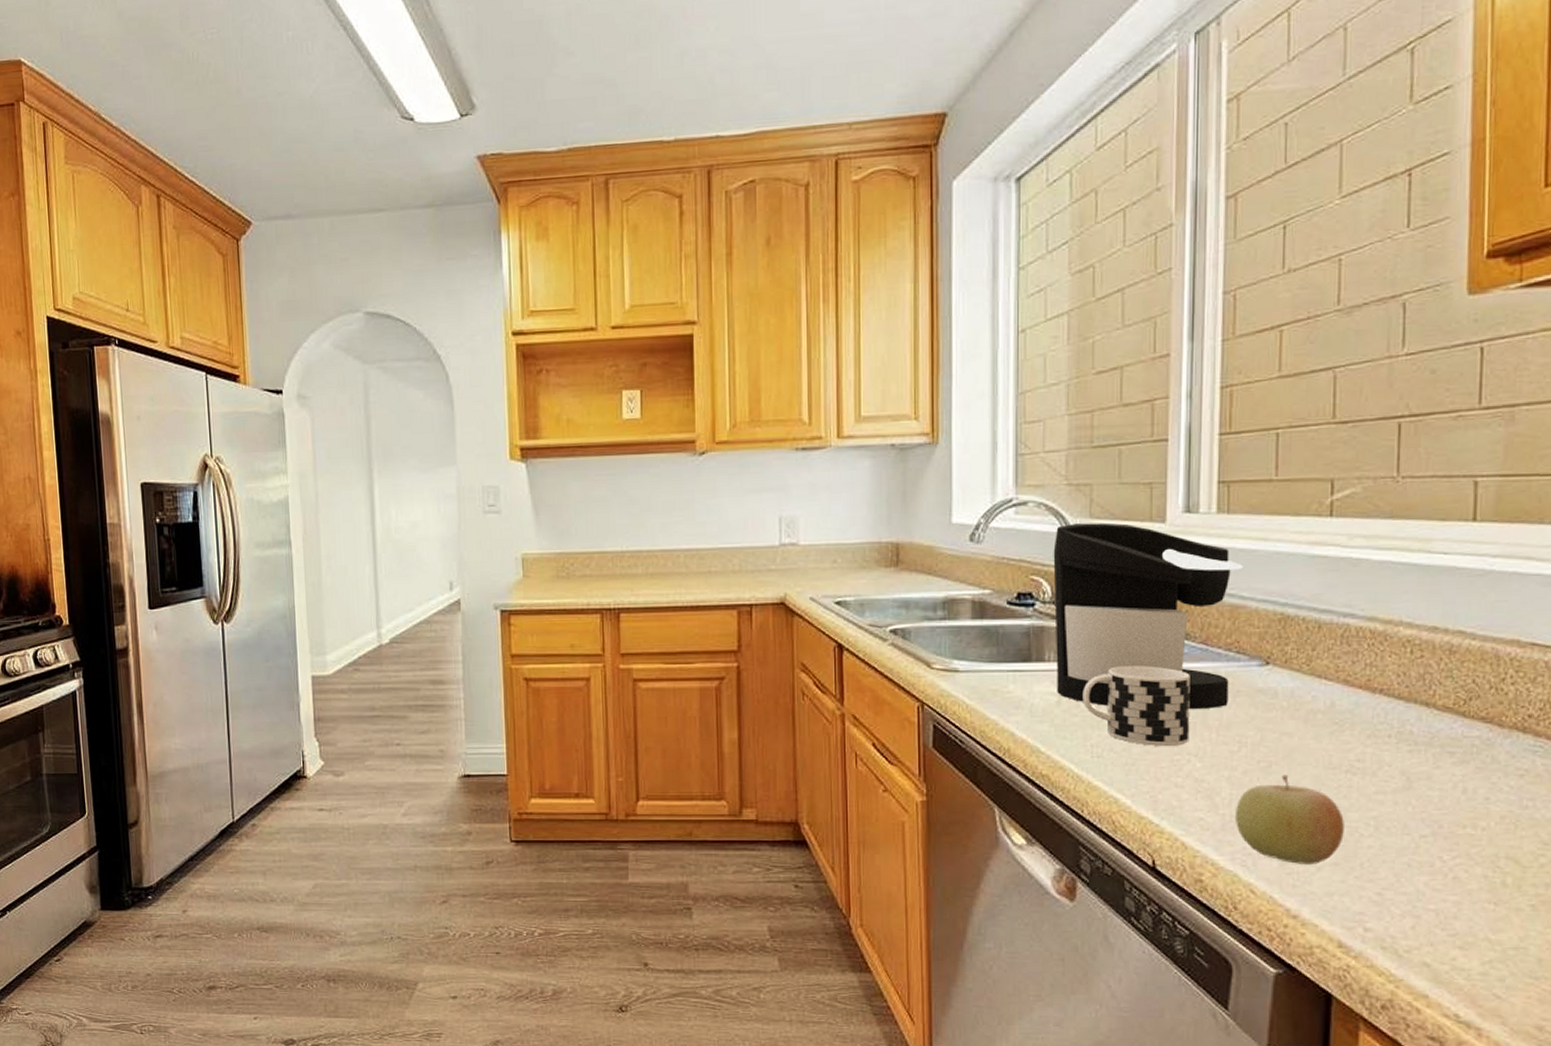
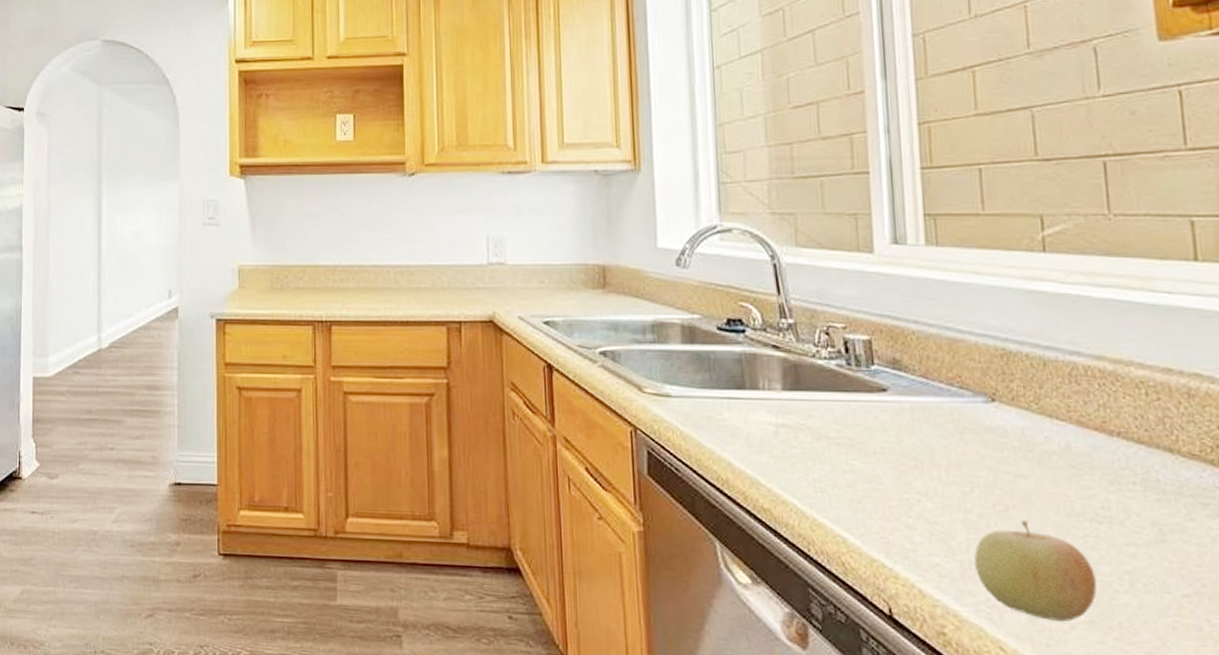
coffee maker: present [1053,522,1243,709] -> none [761,251,958,446]
cup: present [1082,666,1190,746] -> none [800,397,918,484]

